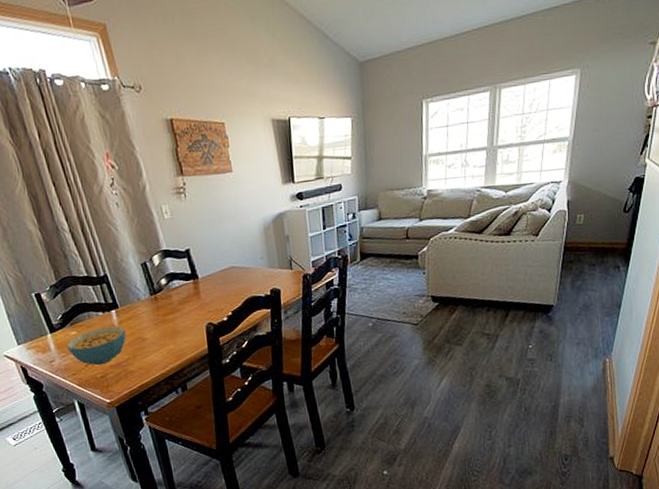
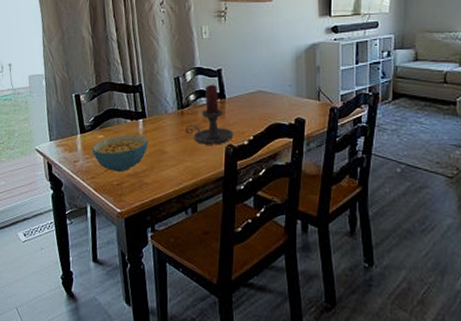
candle holder: none [162,265,212,327] -> present [185,84,234,145]

